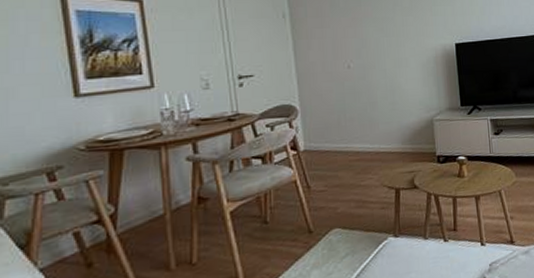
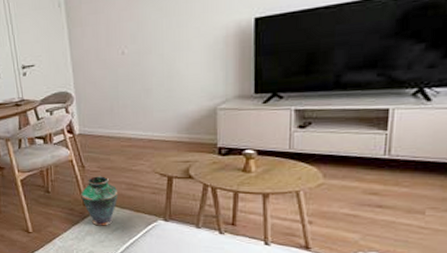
vase: none [306,195,348,255] -> present [81,176,119,226]

